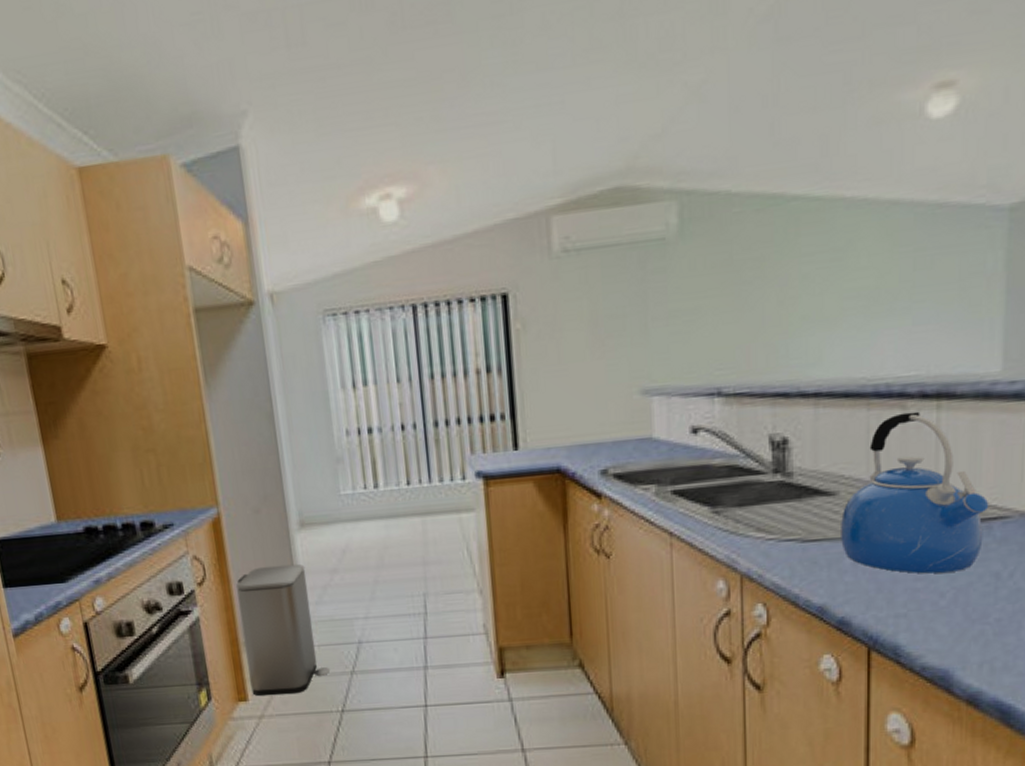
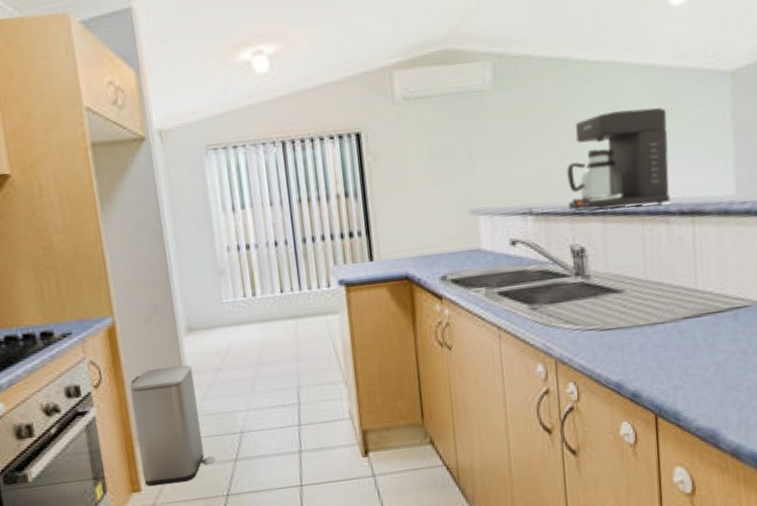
coffee maker: none [769,257,913,391] -> present [567,107,671,210]
kettle: present [839,411,989,574] -> none [628,225,735,353]

